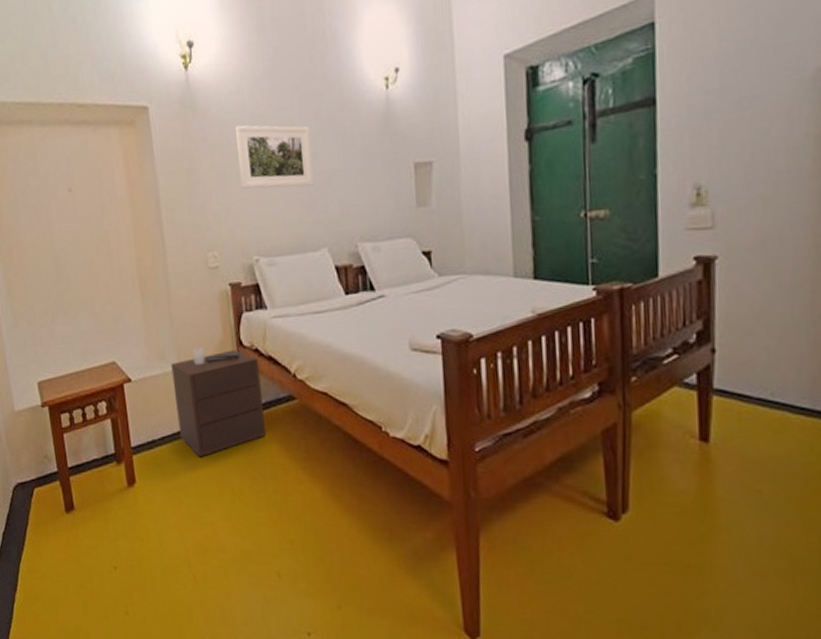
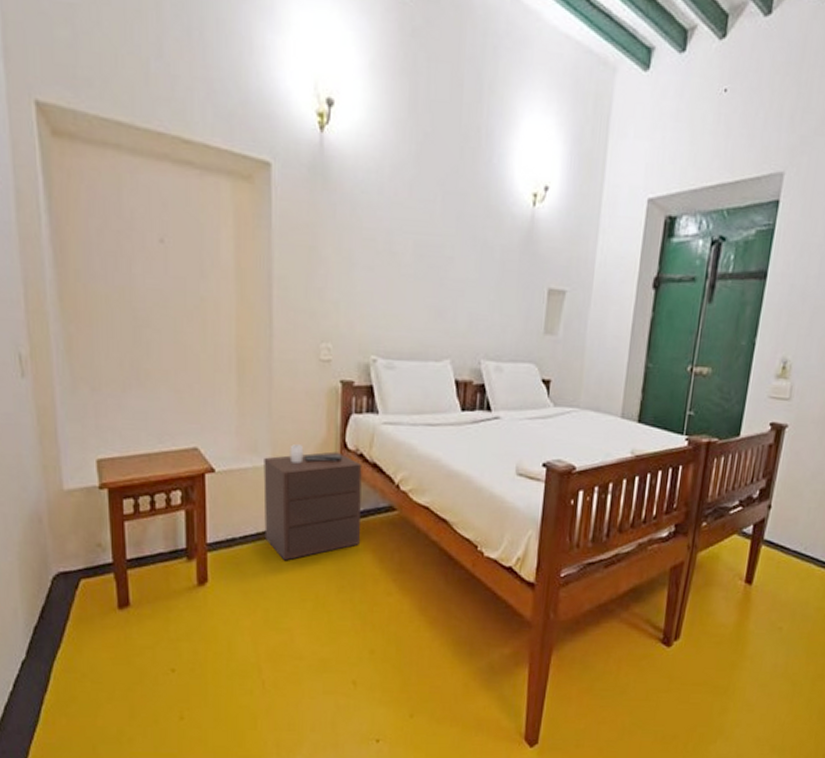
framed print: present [235,125,314,189] -> none [367,208,449,291]

